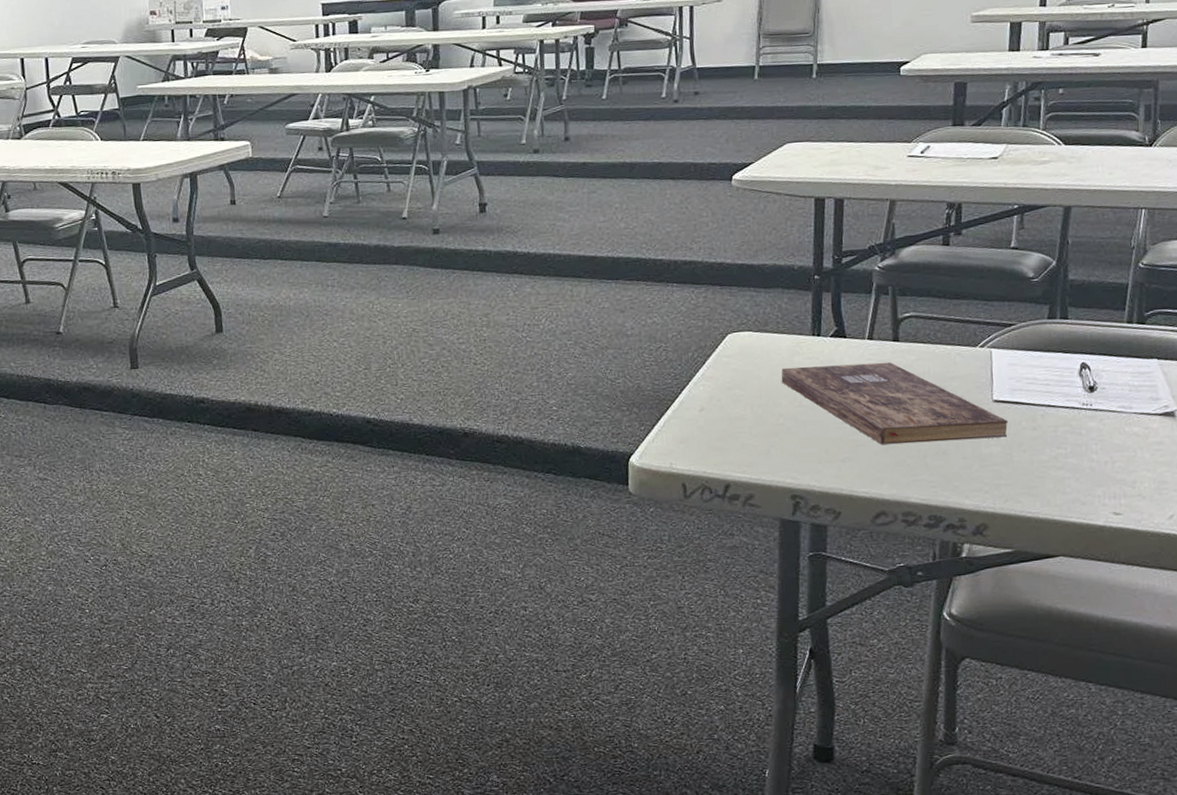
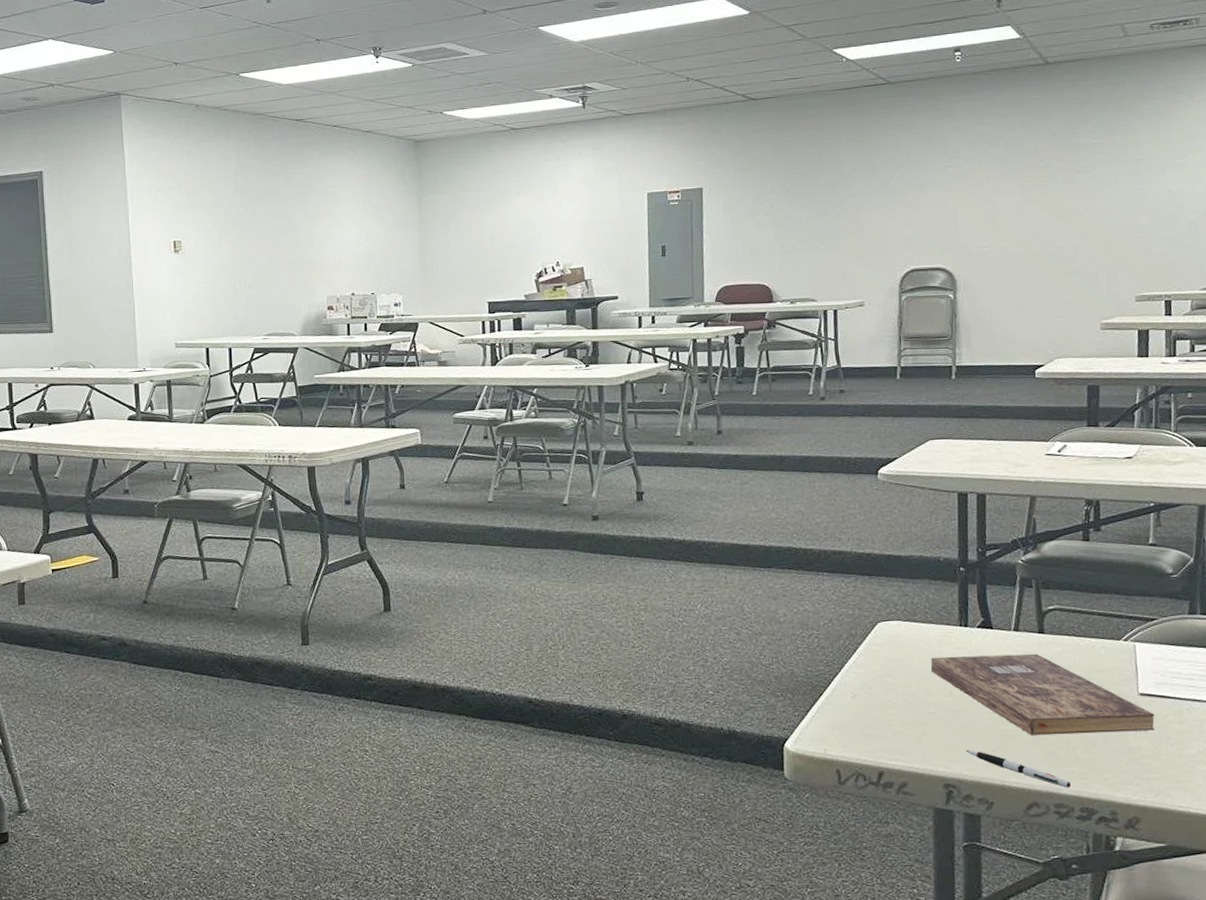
pen: none [814,460,920,497] -> present [965,750,1072,788]

